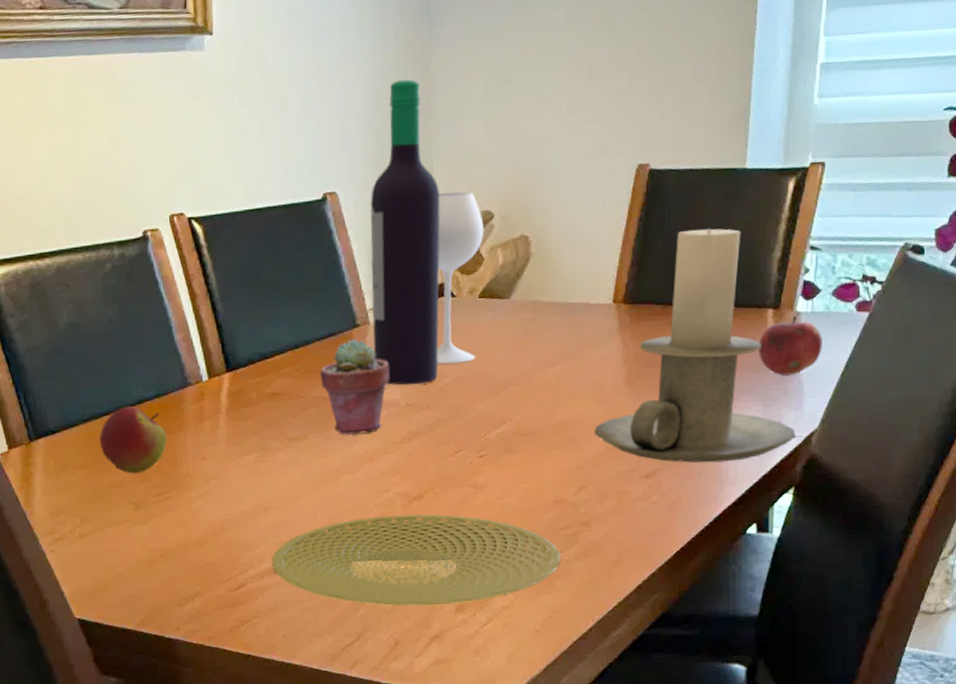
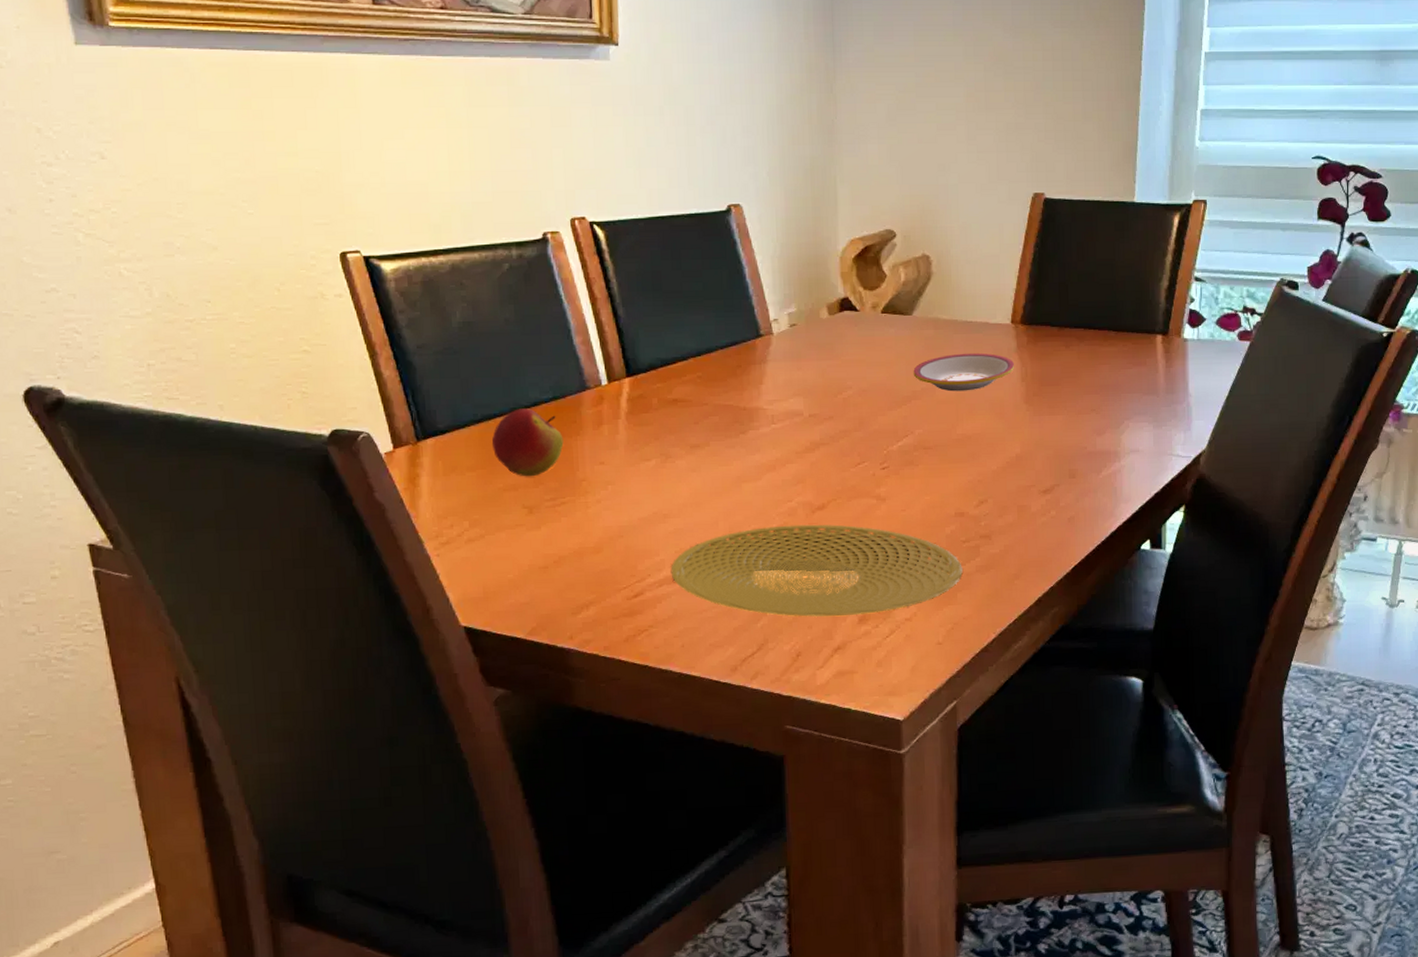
potted succulent: present [319,339,390,435] -> none [722,348,793,443]
wine bottle: present [370,79,484,386] -> none [774,100,887,396]
plate: none [511,335,615,376] -> present [913,352,1014,392]
candle holder: present [593,228,796,463] -> none [993,256,1185,480]
fruit: present [759,315,822,376] -> none [1149,342,1208,398]

